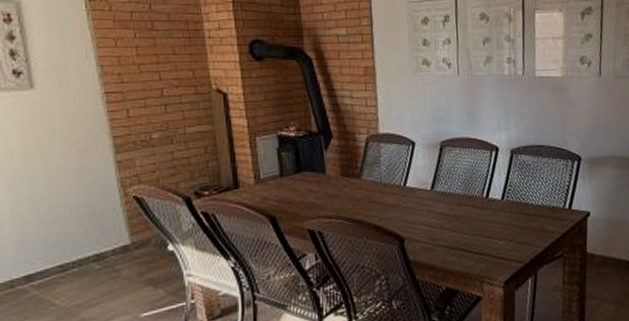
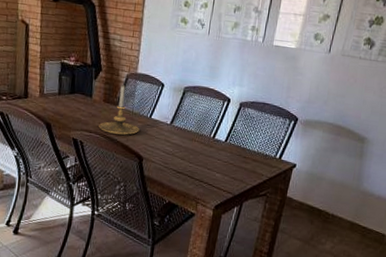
candle holder: none [340,151,394,215] -> present [99,85,140,135]

